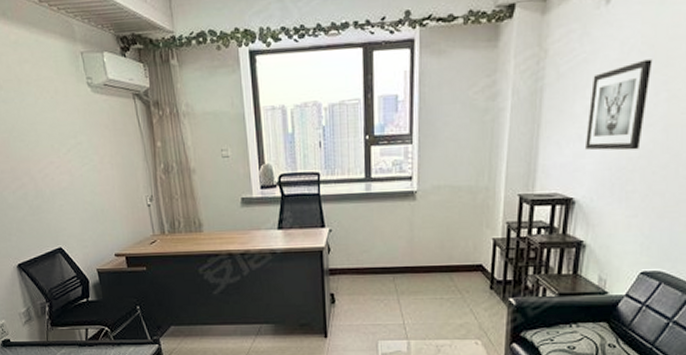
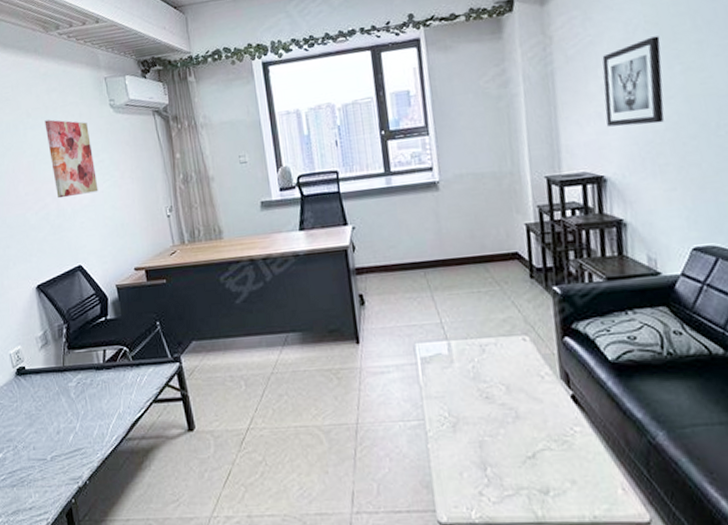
wall art: none [18,94,77,179] -> present [45,119,99,199]

